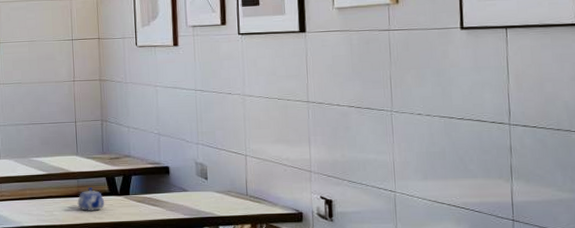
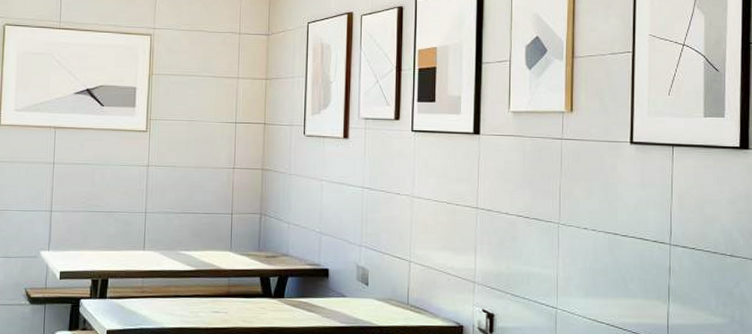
teapot: present [77,187,105,212] -> none [226,287,257,315]

